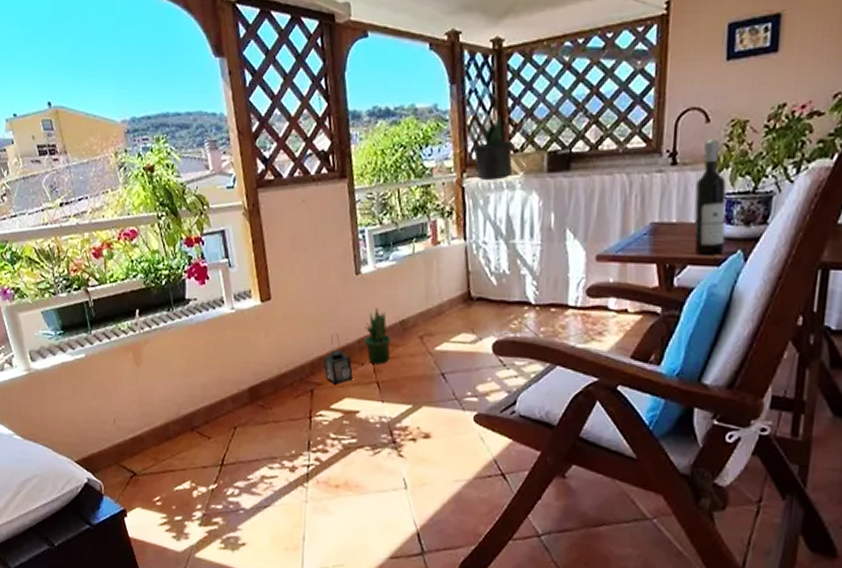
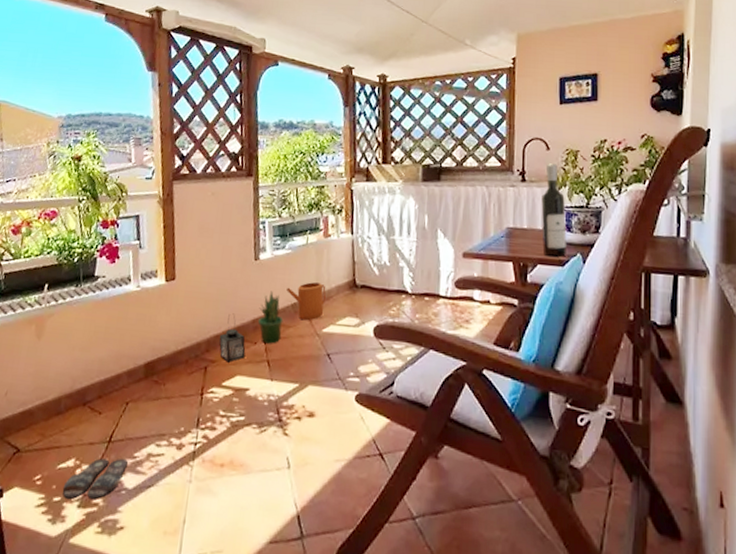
slippers: none [182,480,242,518] -> present [62,458,128,499]
watering can: none [393,296,438,339] -> present [287,282,326,321]
planter: present [470,114,513,181] -> none [359,133,394,186]

